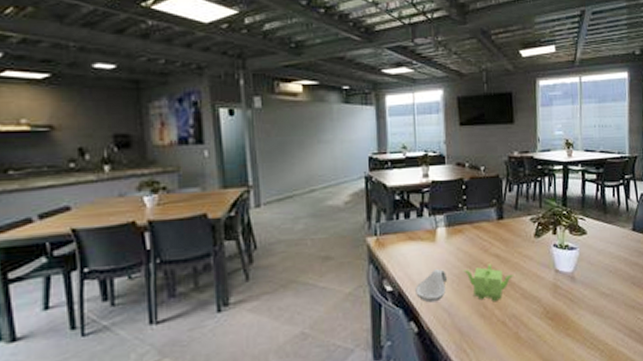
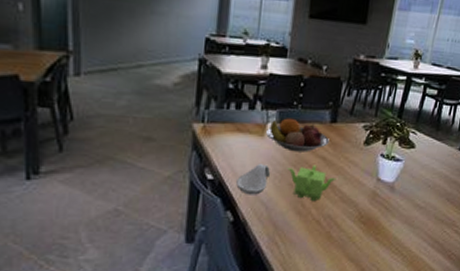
fruit bowl: none [436,220,500,253] -> present [265,118,329,152]

